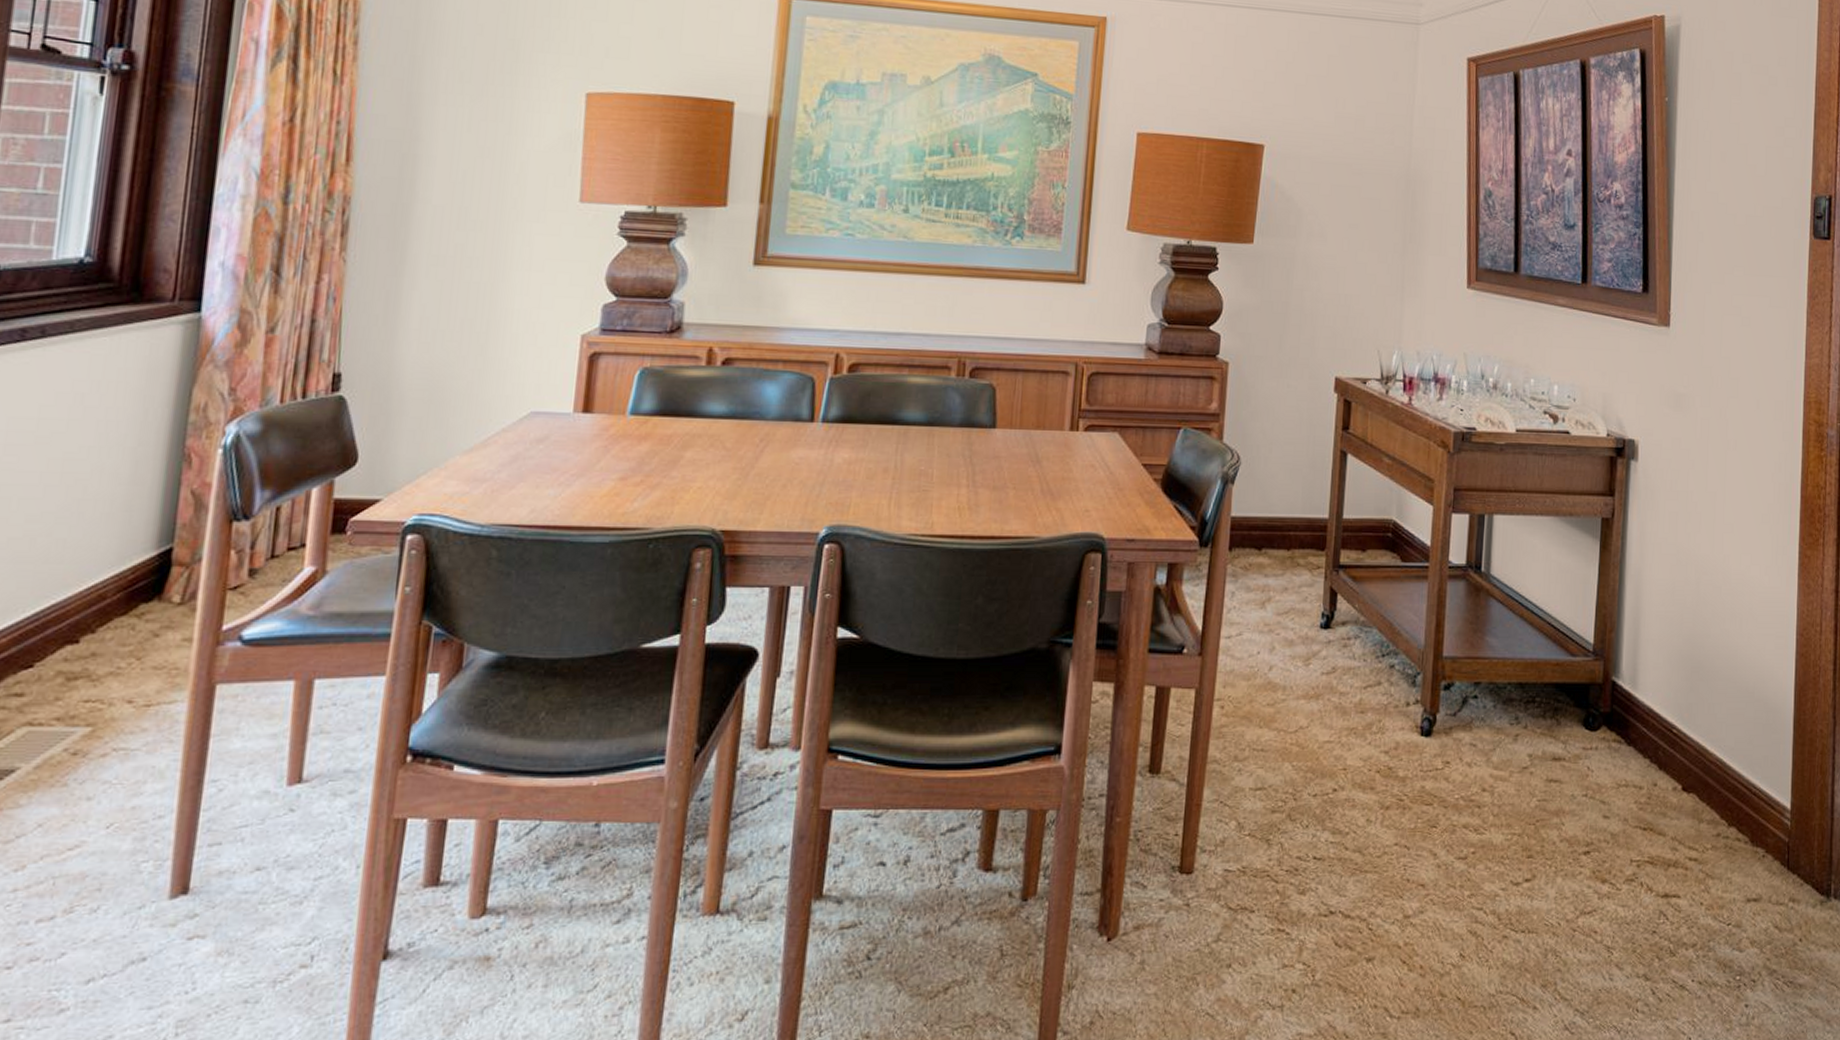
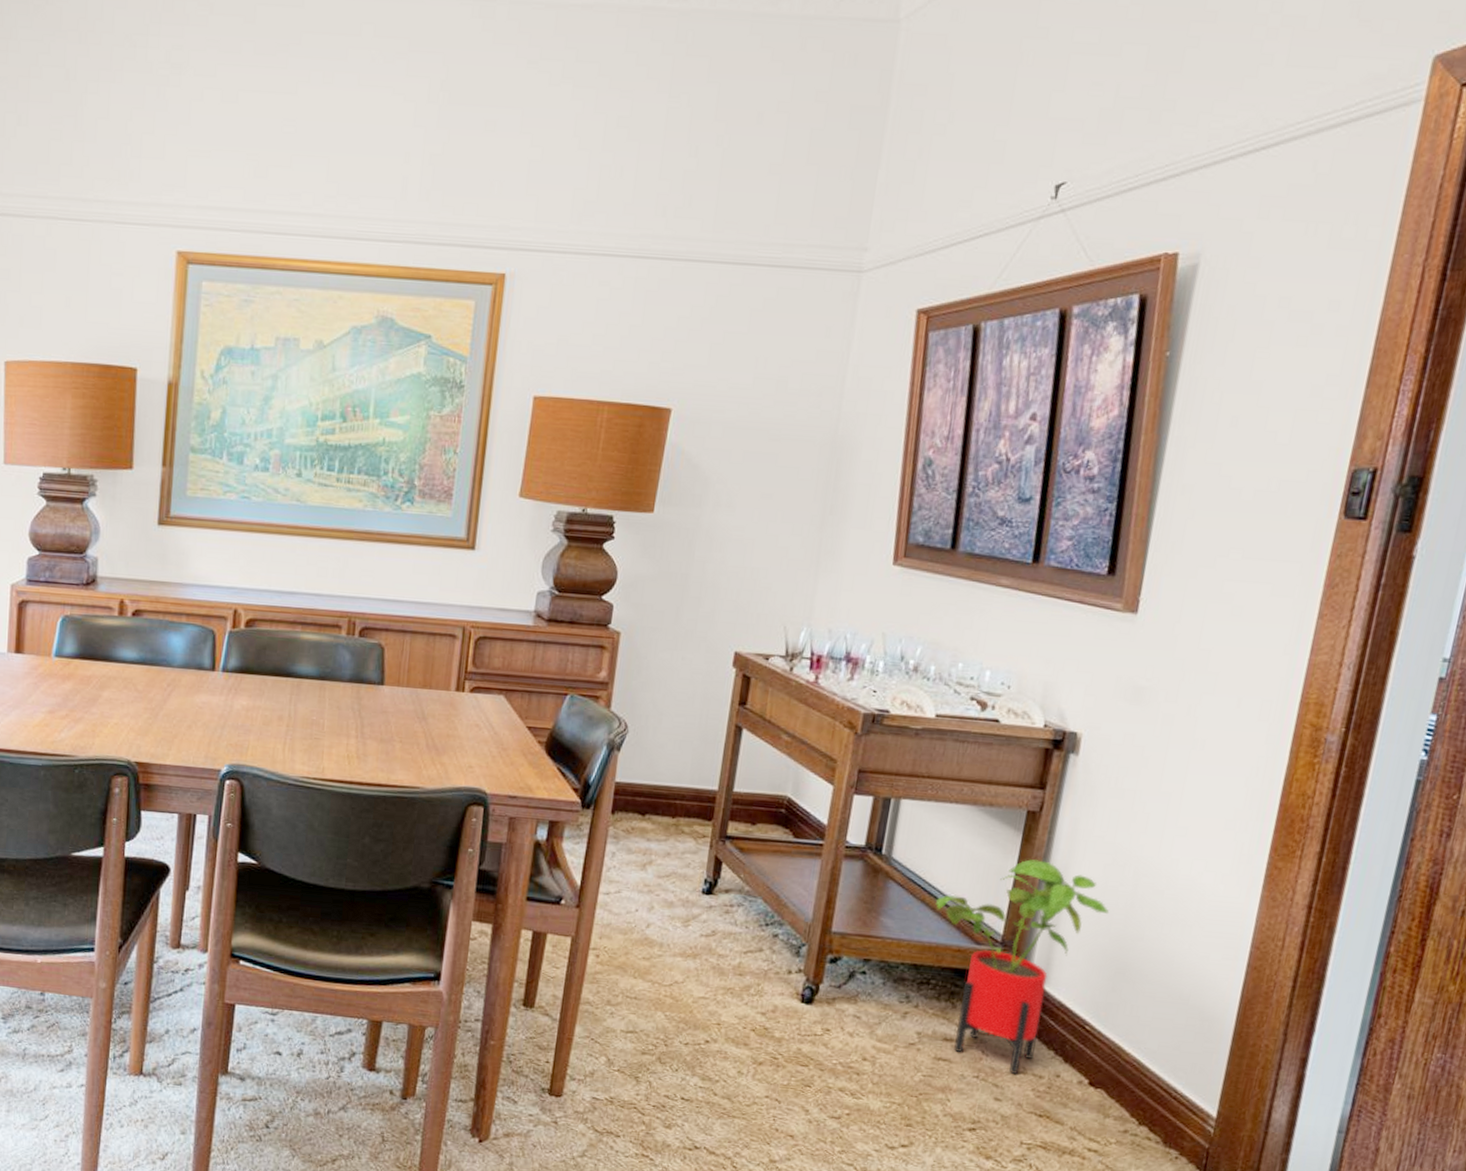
house plant: none [1533,566,1679,788] -> present [936,859,1109,1074]

